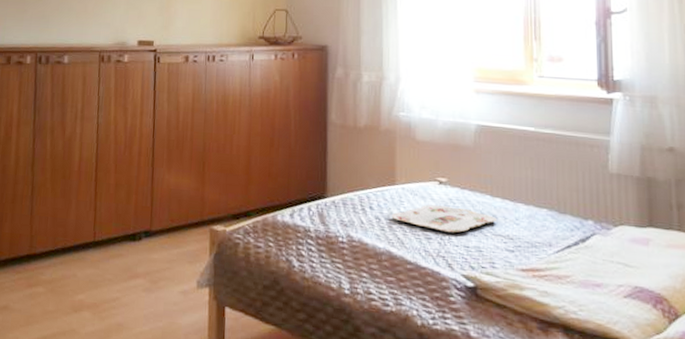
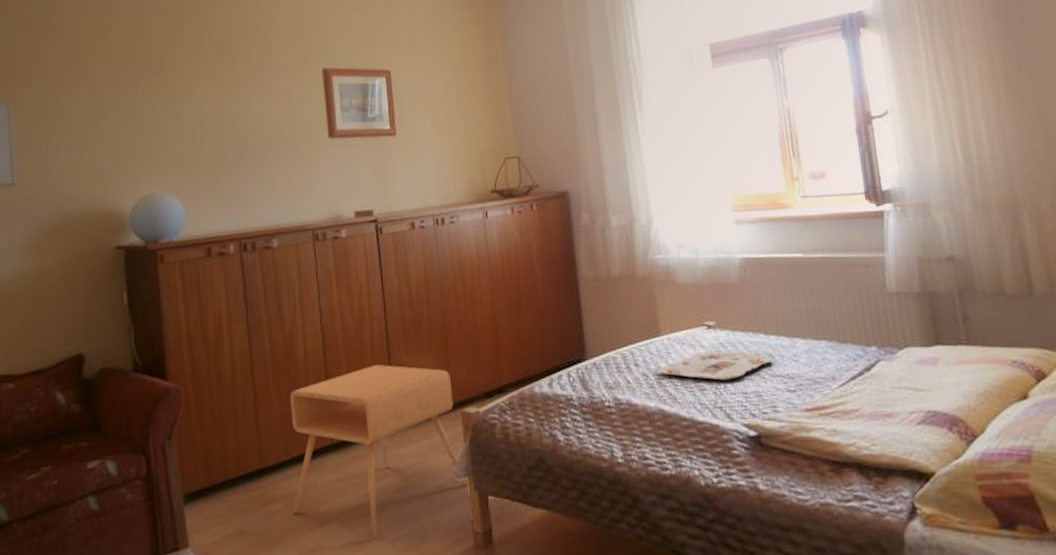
side table: none [52,177,208,328] -> present [290,365,468,536]

